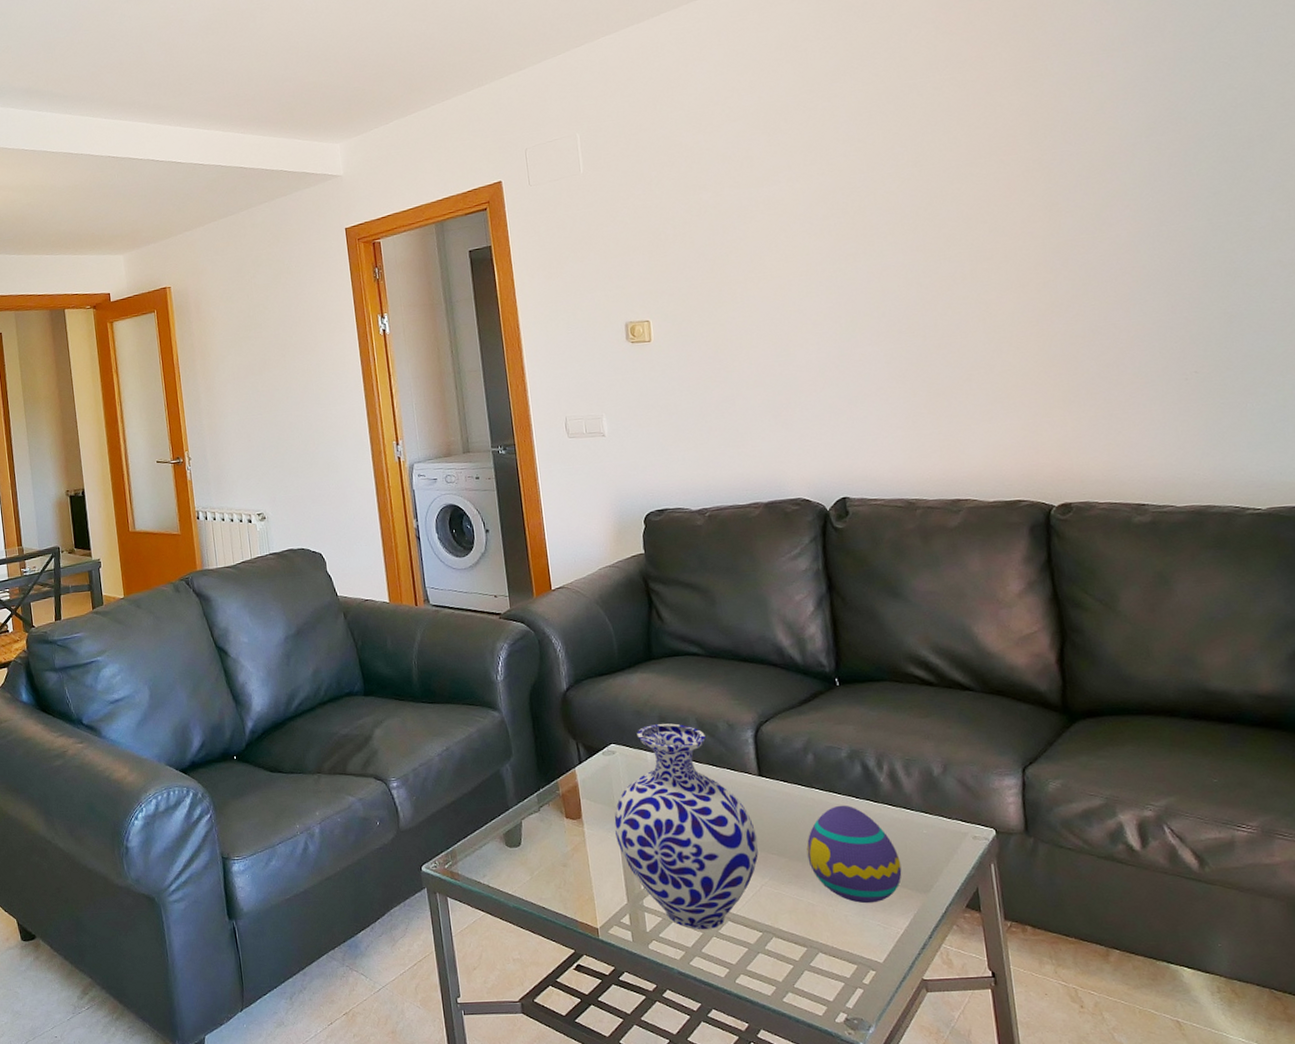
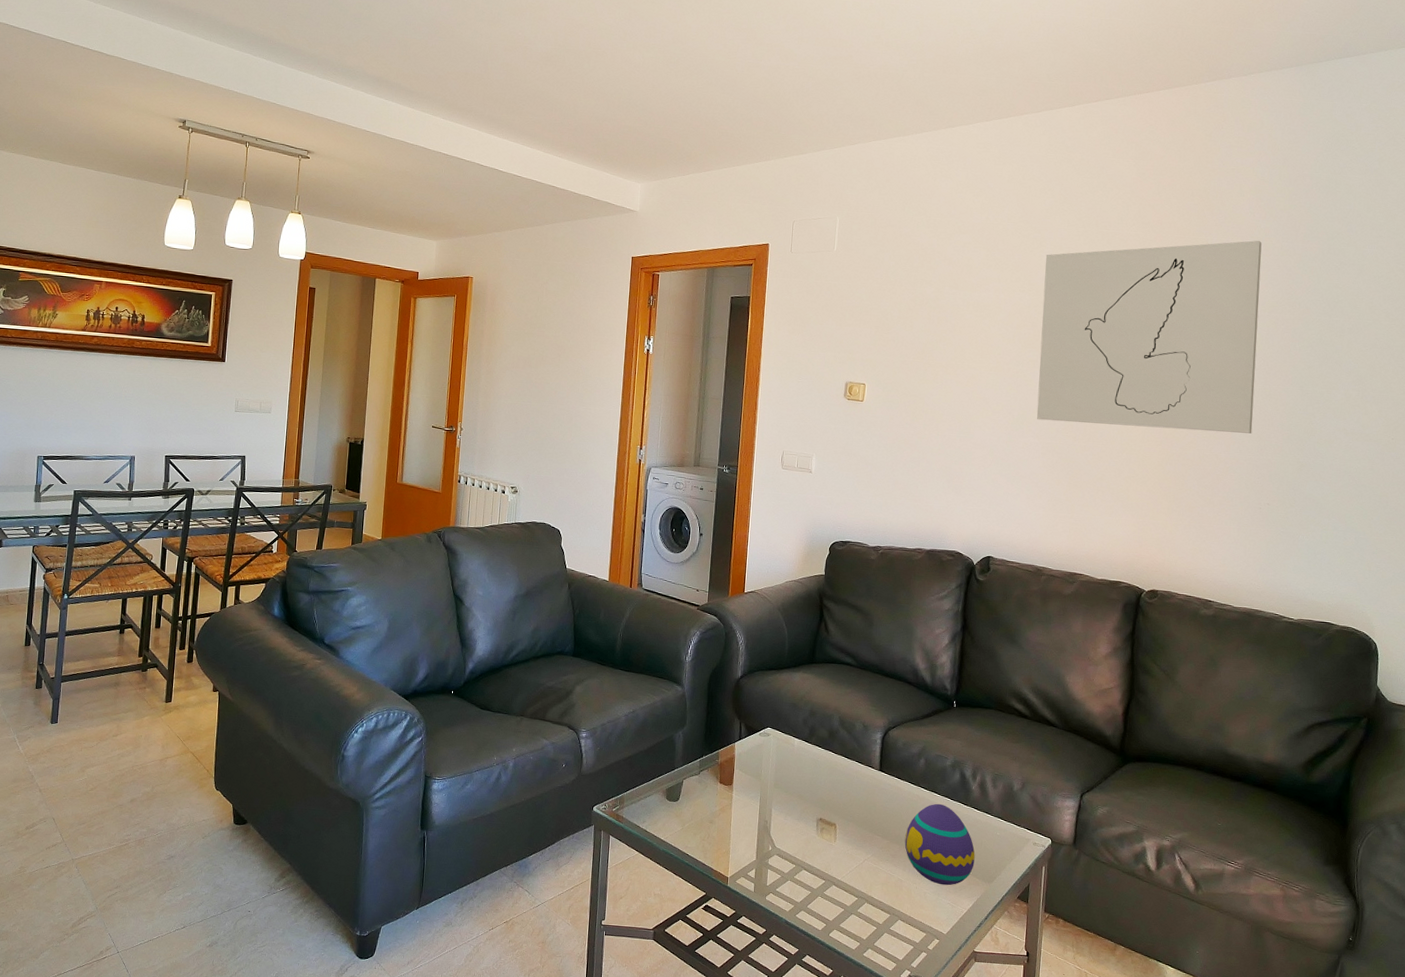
vase: present [614,723,759,929] -> none [757,716,869,890]
wall art: none [842,51,1156,324] -> present [1036,240,1262,434]

